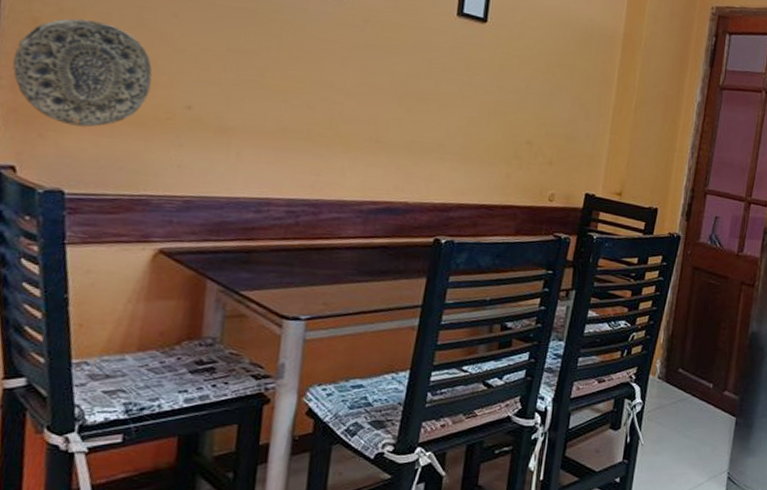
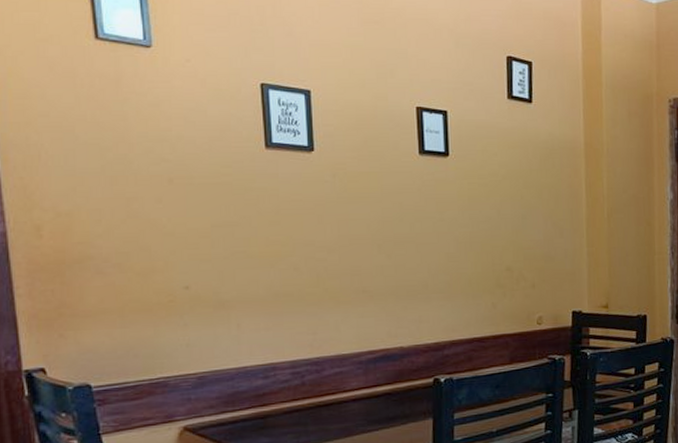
decorative plate: present [12,18,153,127] -> none [25,219,149,322]

